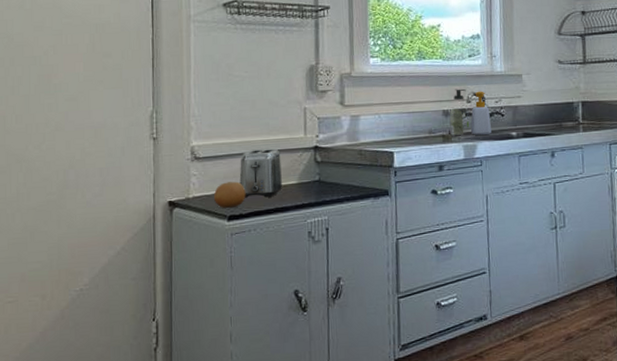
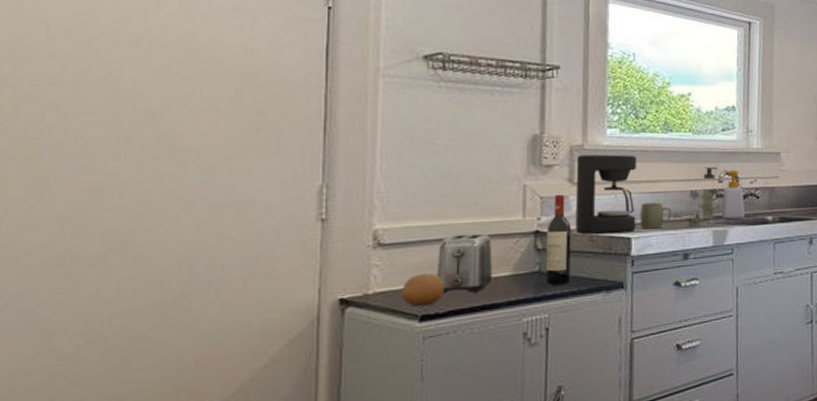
wine bottle: none [323,116,345,192] -> present [545,195,572,285]
coffee maker: none [346,80,397,149] -> present [575,154,637,234]
mug: none [400,121,428,144] -> present [640,202,672,229]

